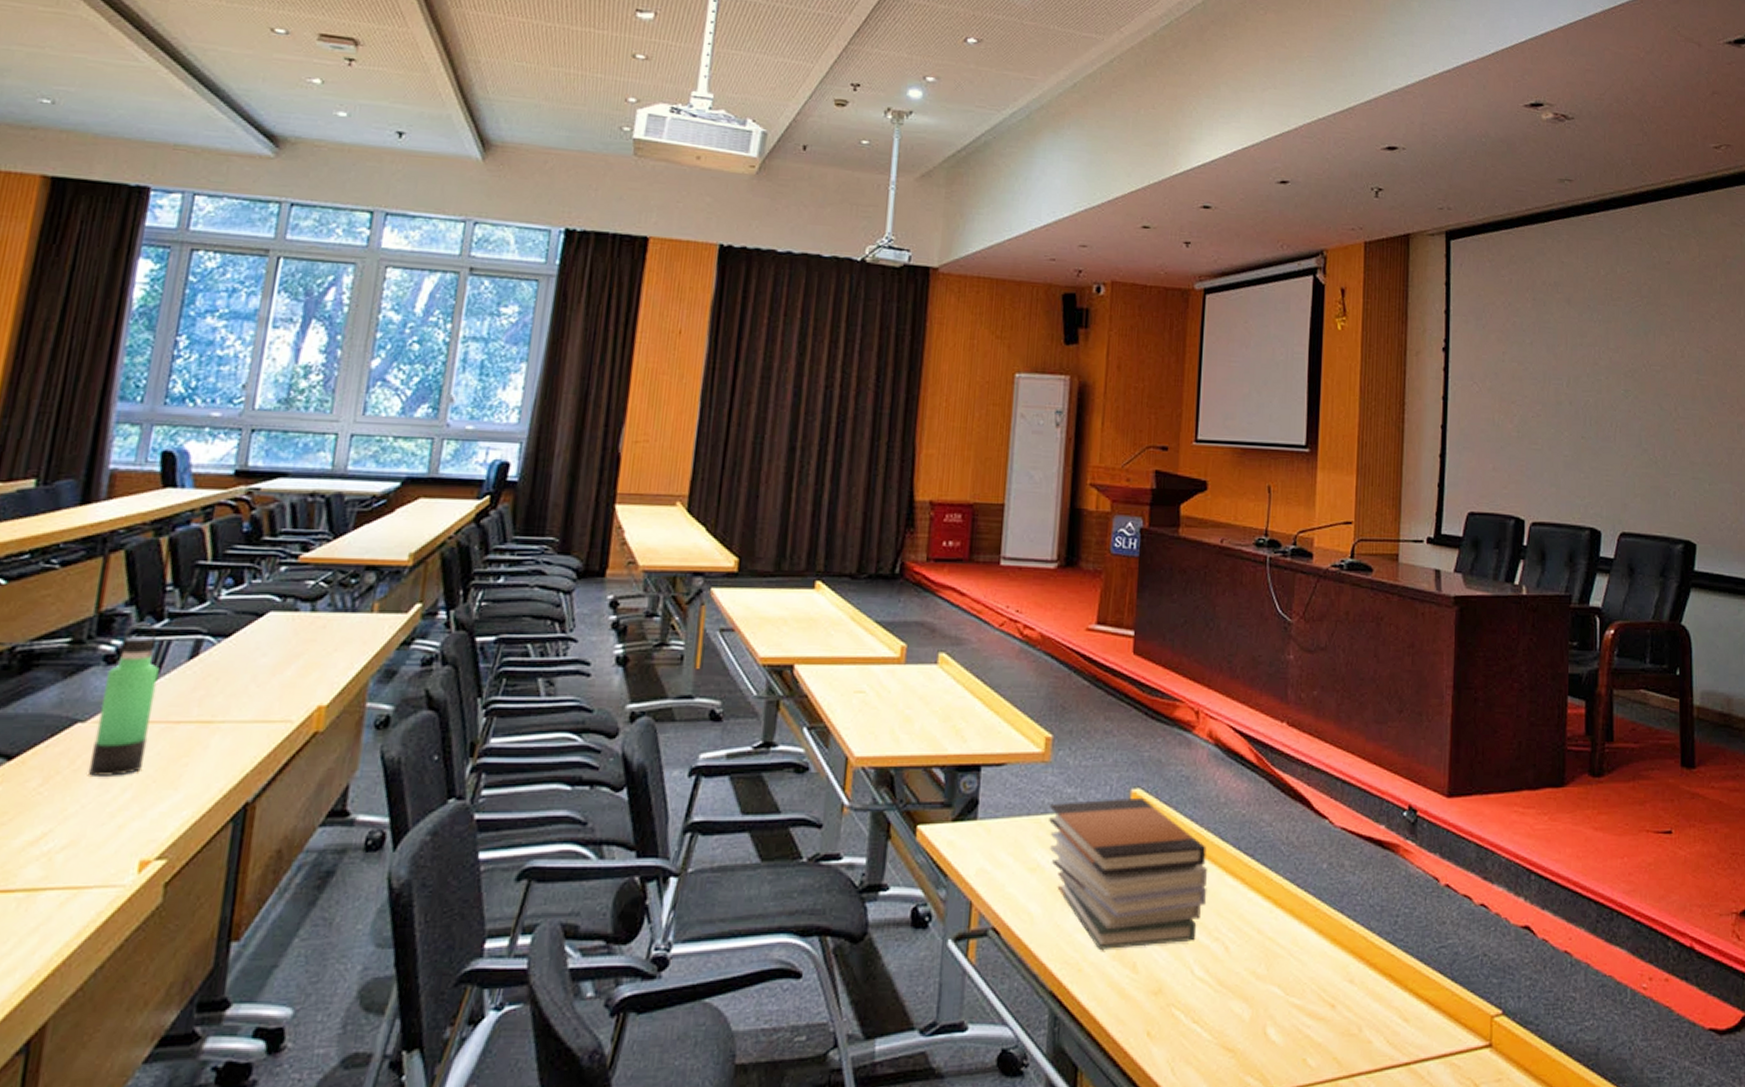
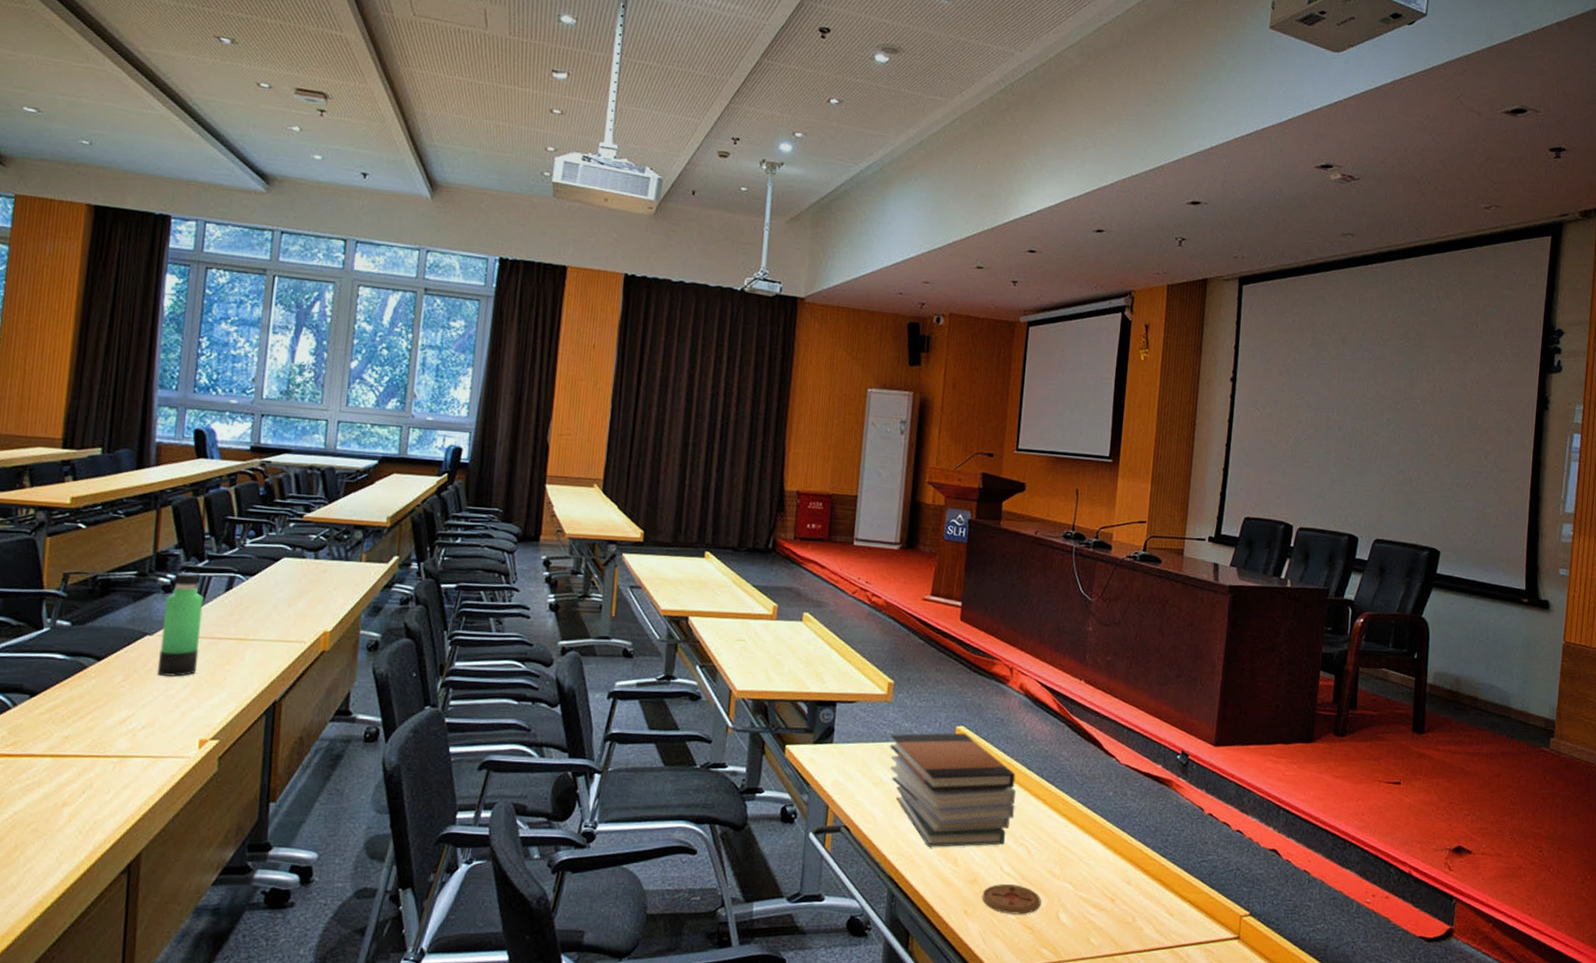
coaster: none [1169,993,1244,1033] -> present [982,884,1041,914]

